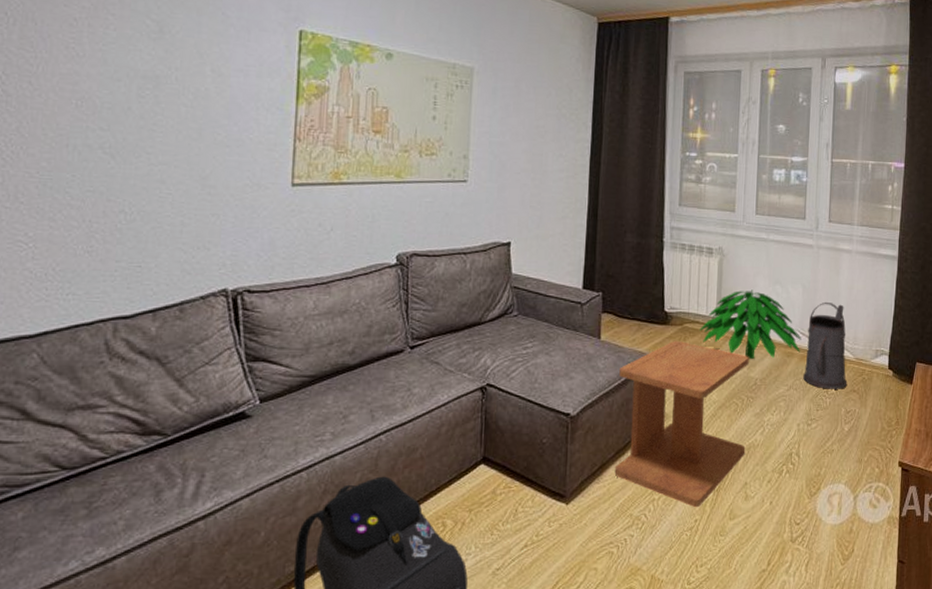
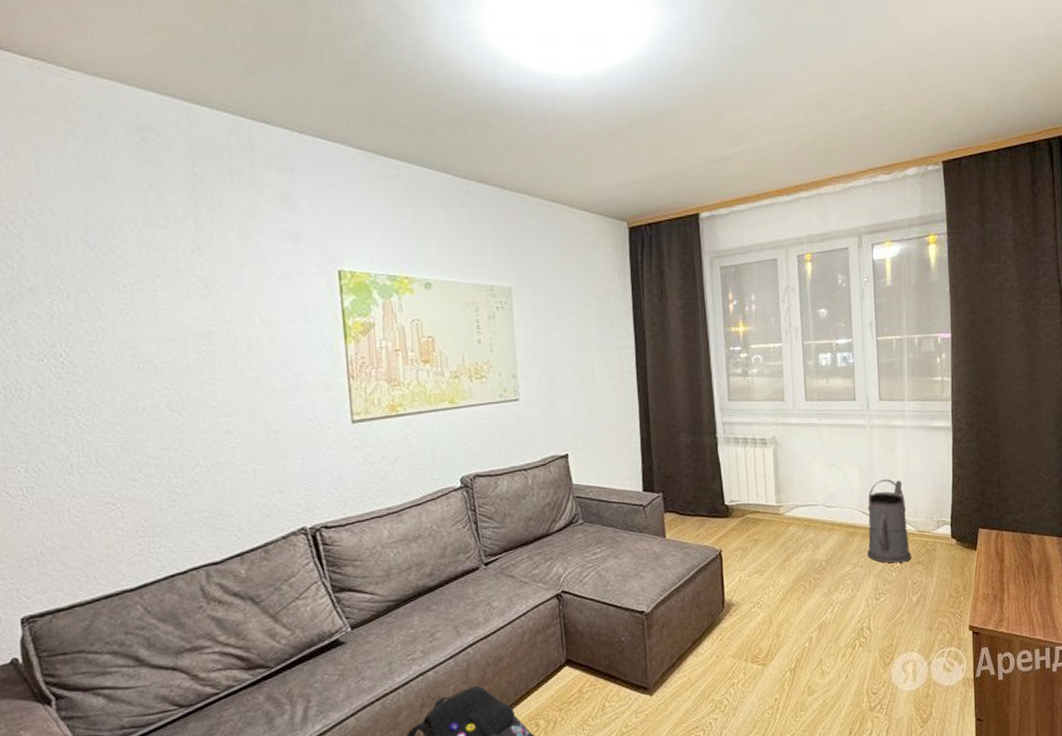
side table: present [614,340,749,508] -> none [687,531,818,688]
indoor plant: present [700,290,802,359] -> none [761,475,863,542]

